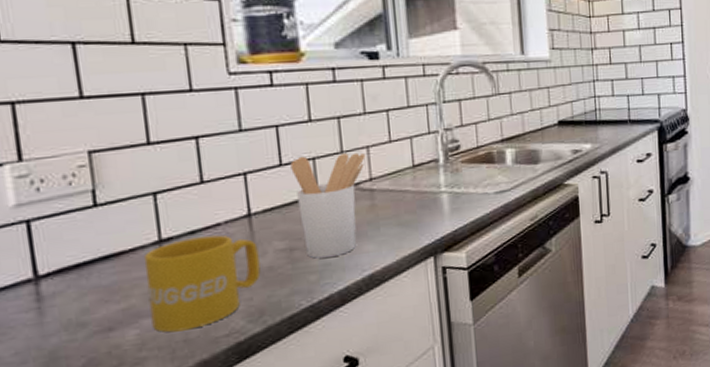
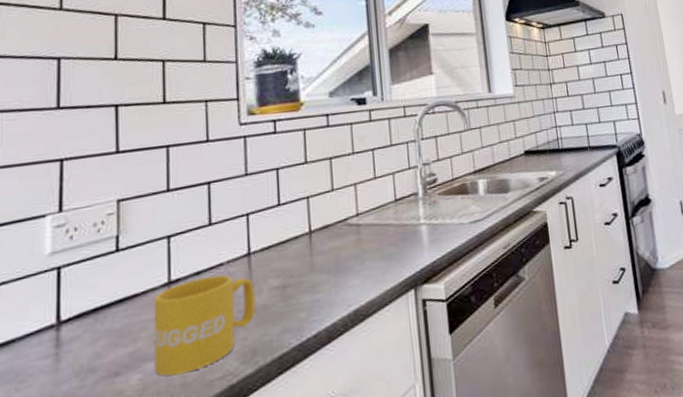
utensil holder: present [290,152,365,259] -> none [287,190,353,295]

